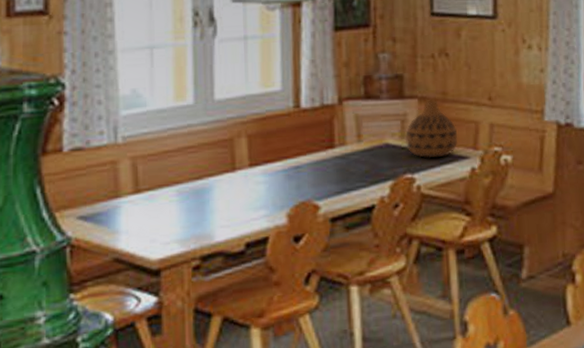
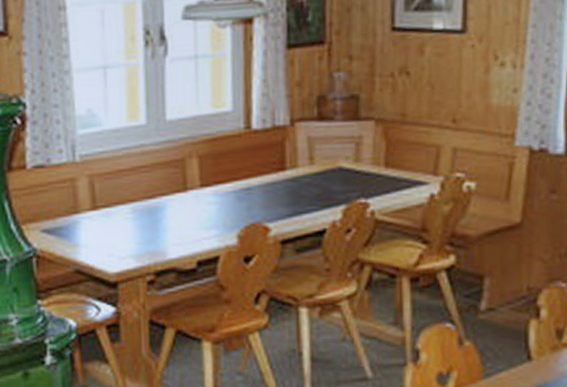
vase: present [405,98,458,159] -> none [359,120,417,183]

